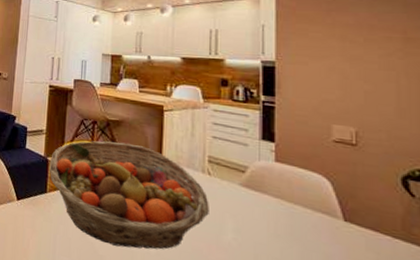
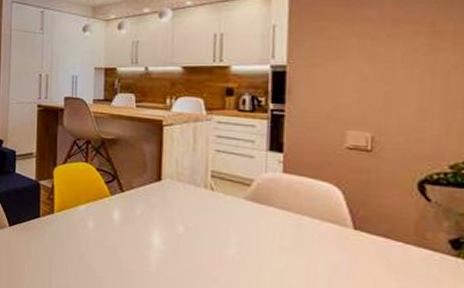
fruit basket: present [49,141,209,249] -> none [41,161,212,268]

